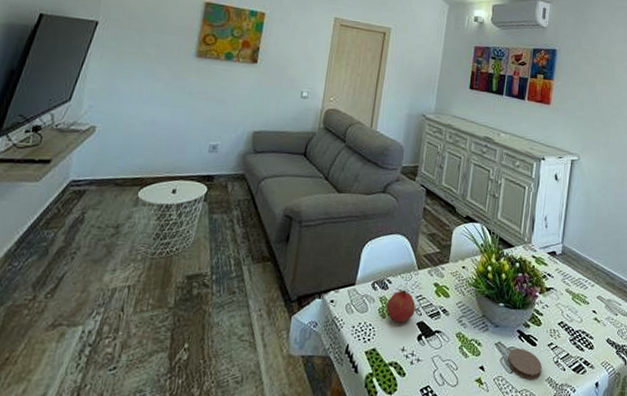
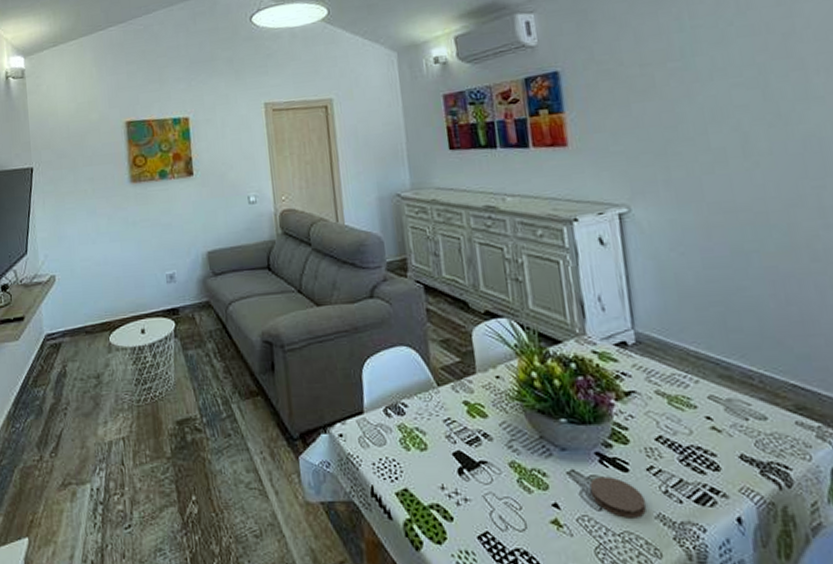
fruit: present [386,290,415,323] -> none [408,413,447,454]

